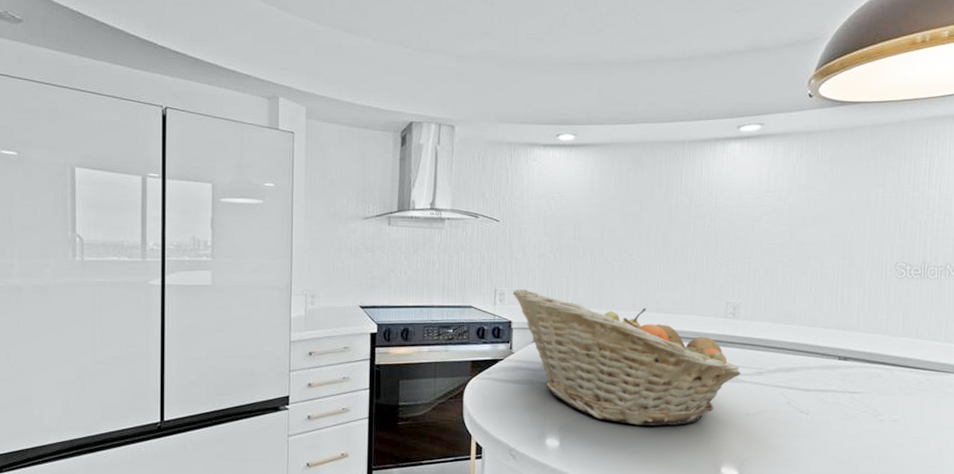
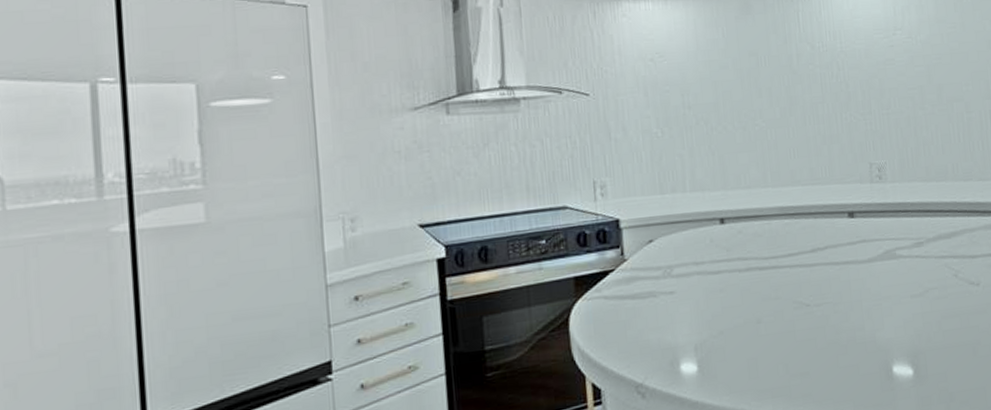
fruit basket: present [513,289,741,427] -> none [616,176,898,330]

